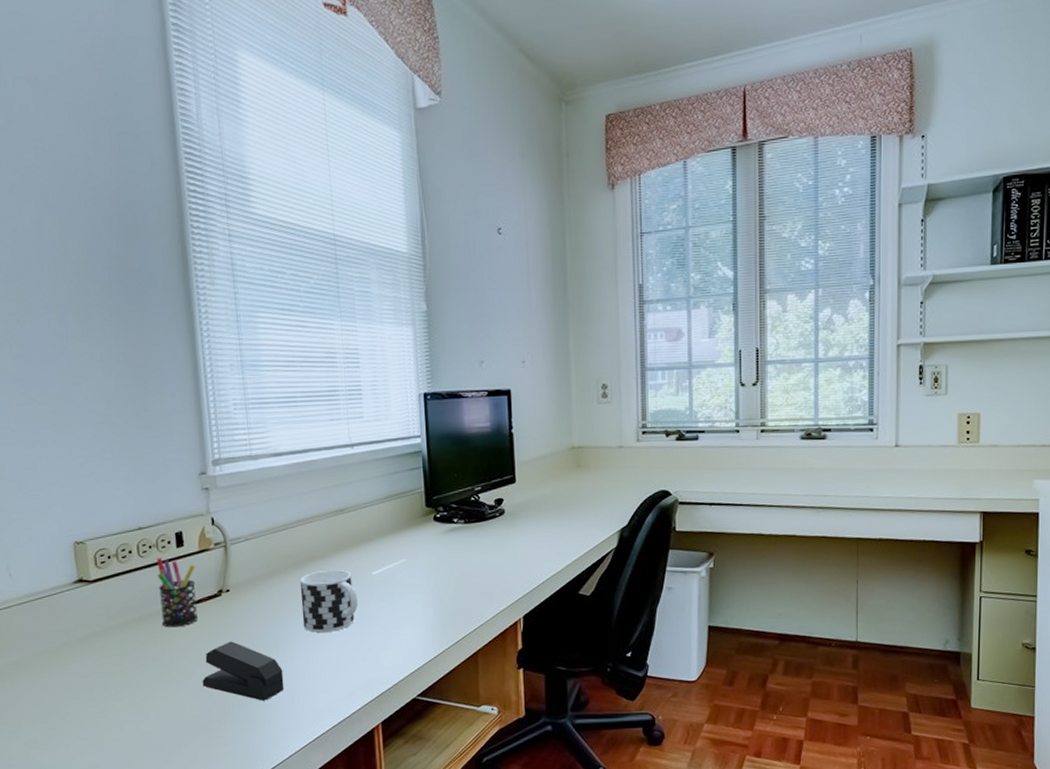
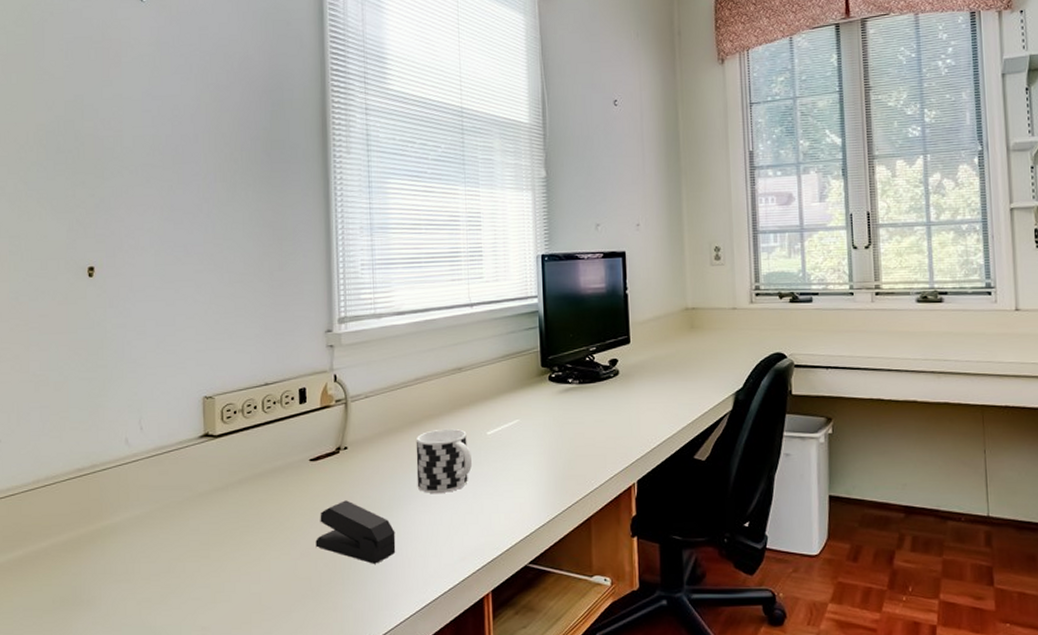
pen holder: present [156,558,199,628] -> none [279,414,316,485]

